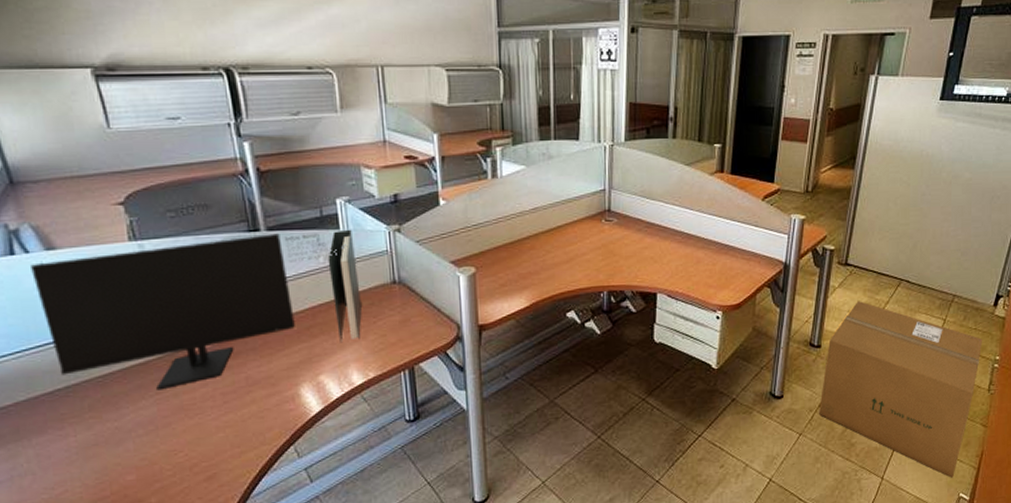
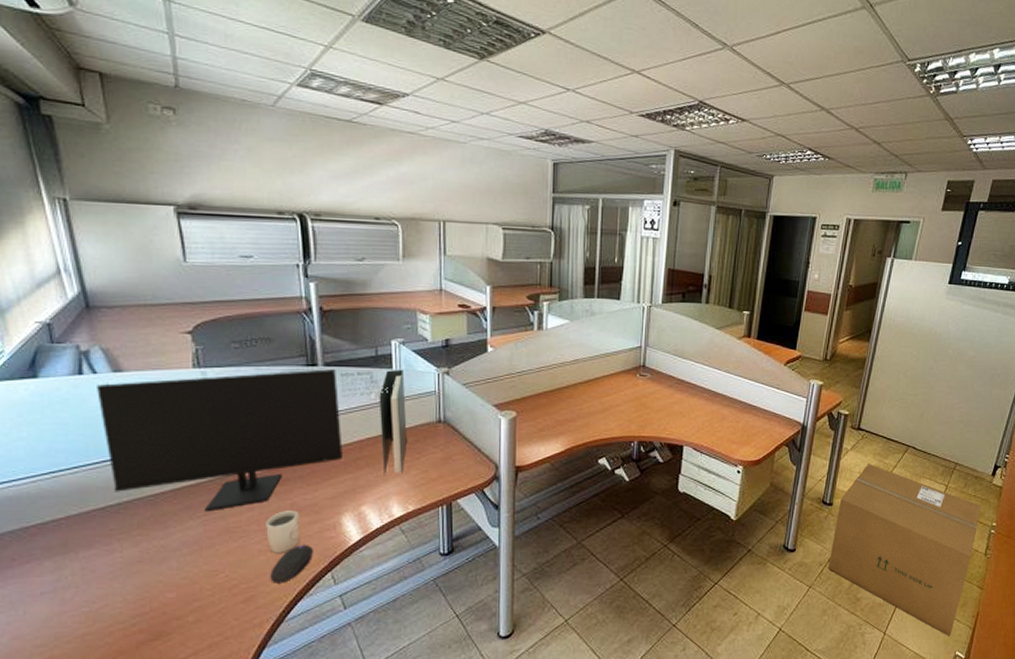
mug: none [221,384,259,429] -> present [266,510,301,553]
computer mouse: none [231,419,273,460] -> present [270,545,313,583]

